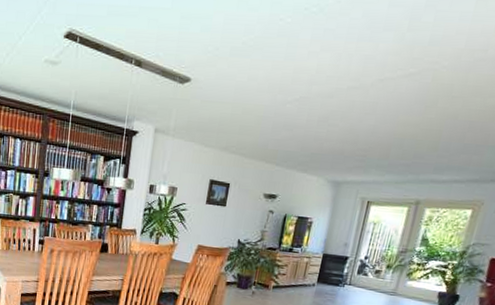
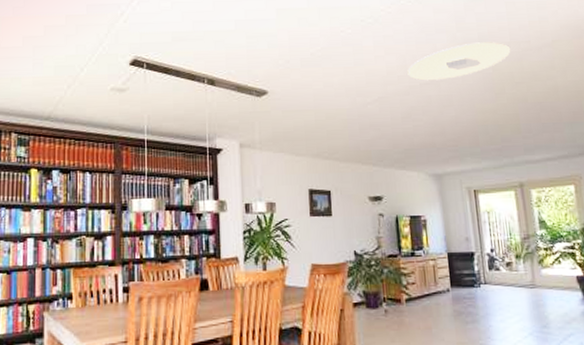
ceiling light: none [338,46,462,86] -> present [407,42,511,81]

